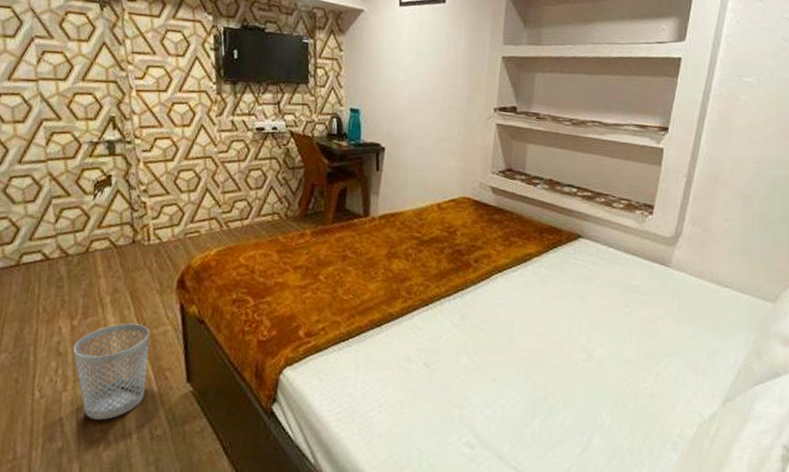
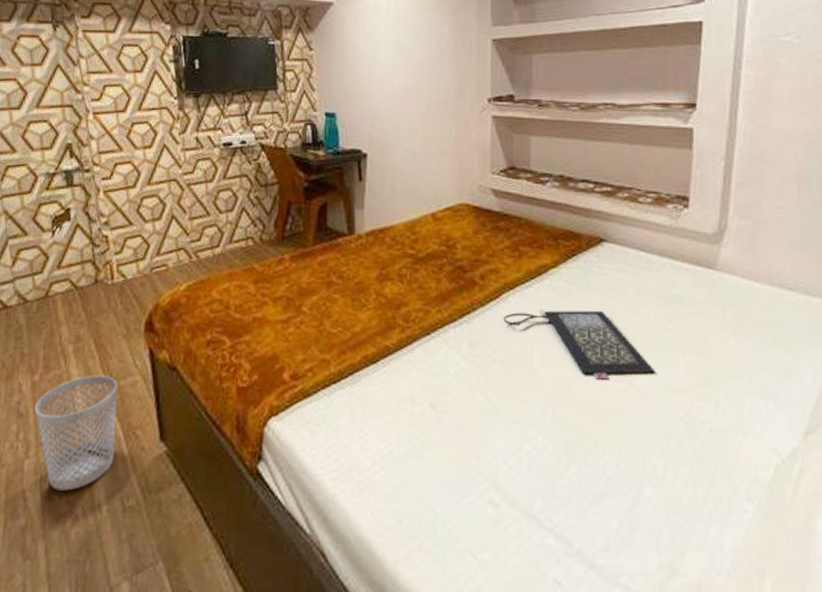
clutch bag: none [490,289,612,351] -> present [503,308,655,380]

